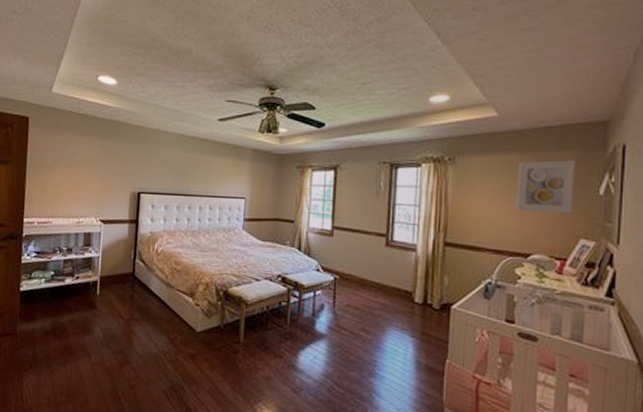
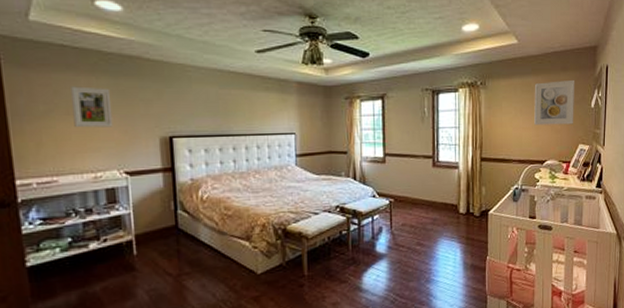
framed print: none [70,145,99,181] -> present [71,86,114,128]

